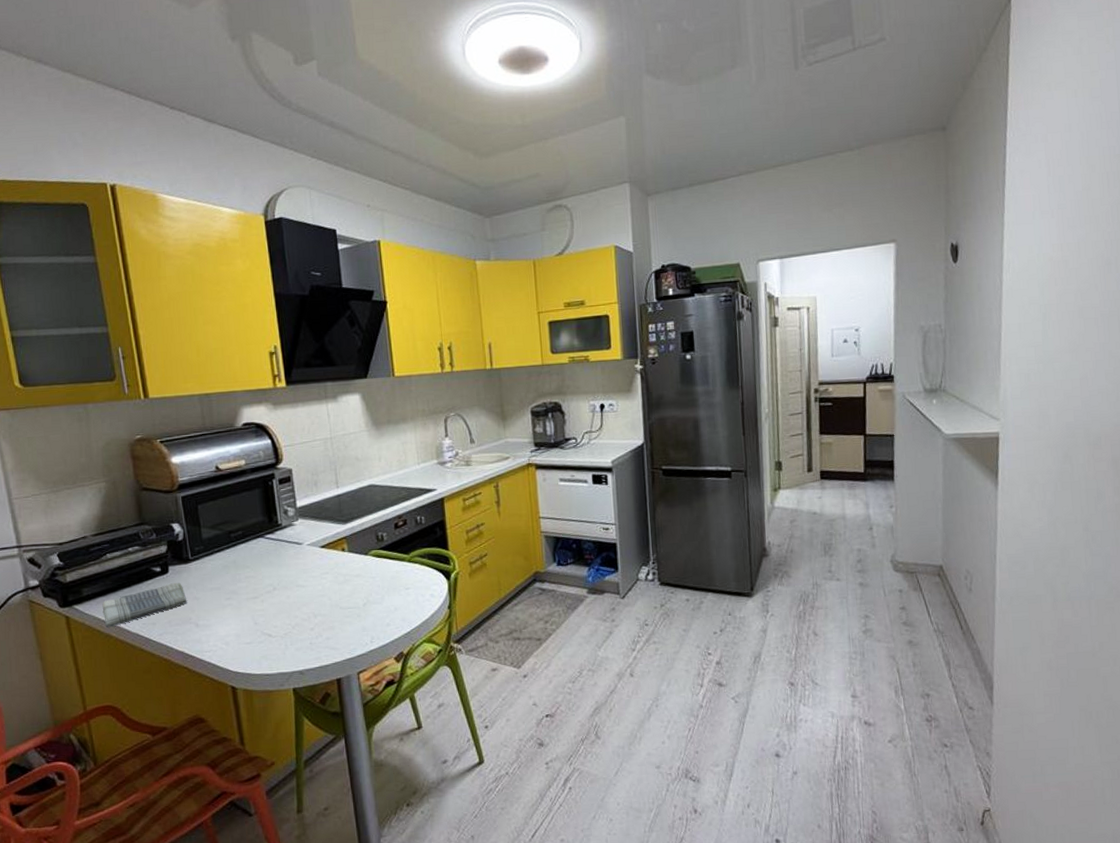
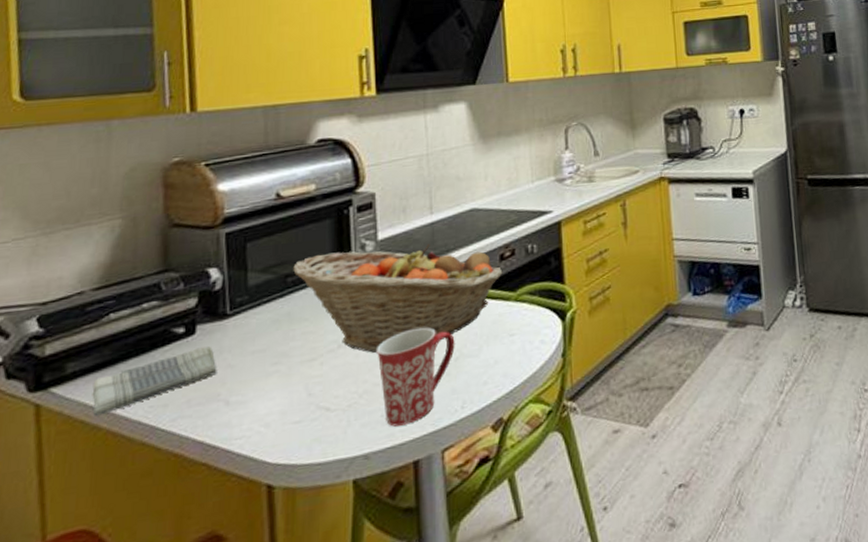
fruit basket: none [234,511,398,596] -> present [293,243,503,353]
mug: none [303,578,363,652] -> present [377,327,455,427]

